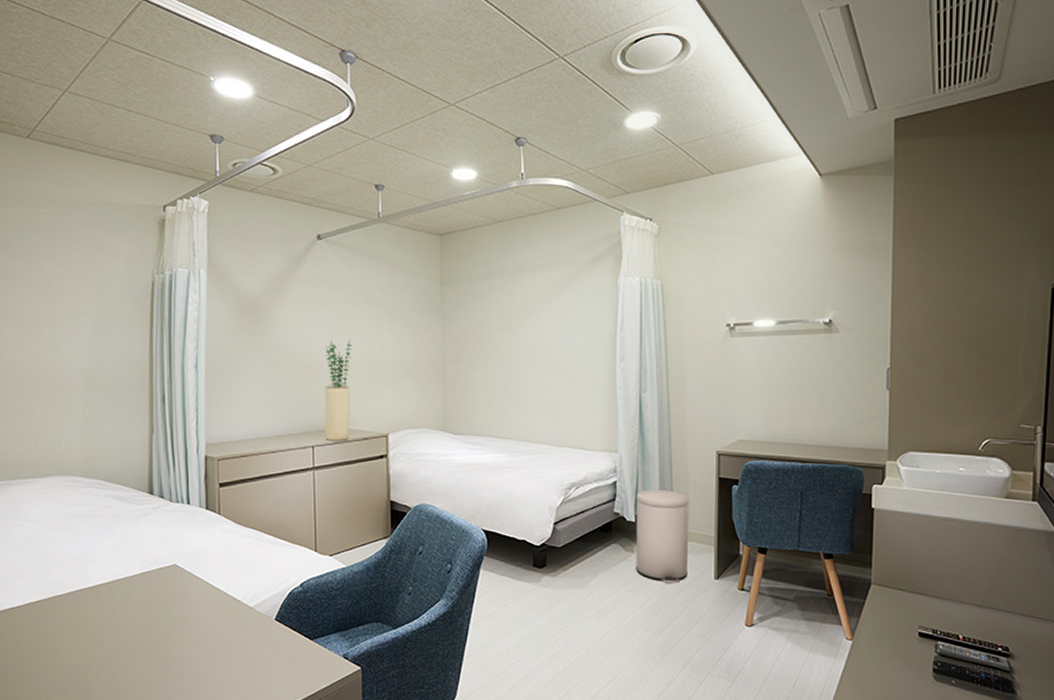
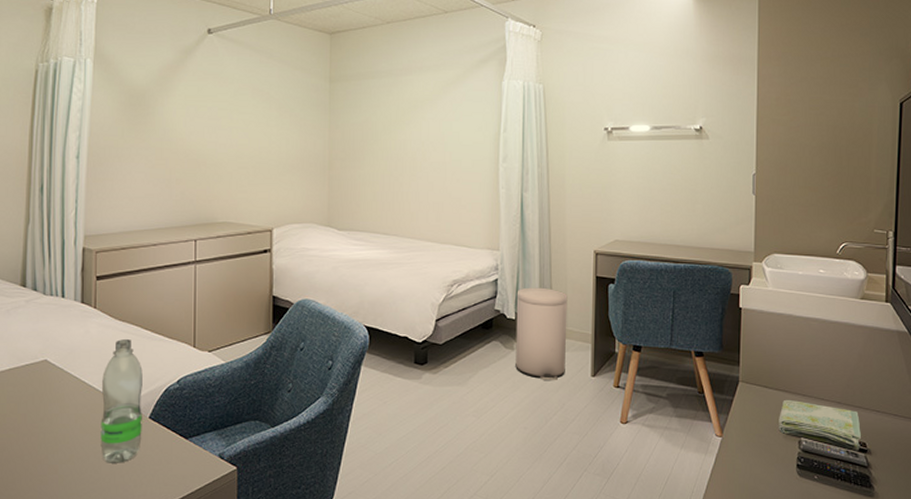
bottle: none [229,544,269,663] -> present [100,339,143,463]
vase: present [324,340,352,442] -> none [207,133,239,235]
towel: none [913,602,1003,655] -> present [778,399,861,451]

